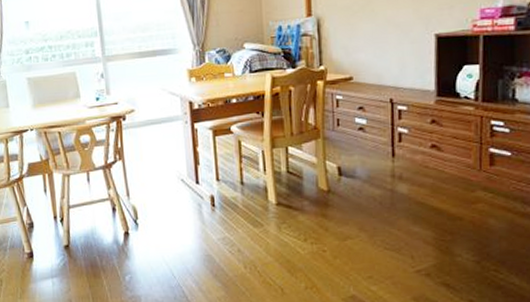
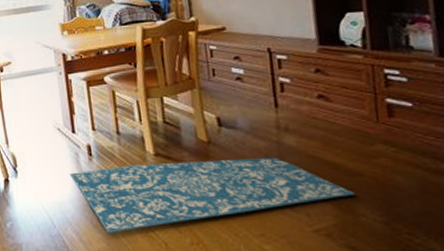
rug: none [192,204,454,282] -> present [69,157,355,234]

